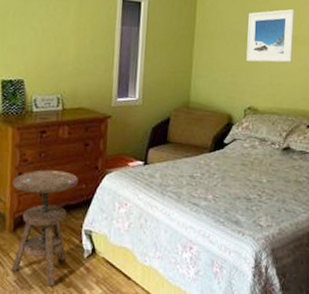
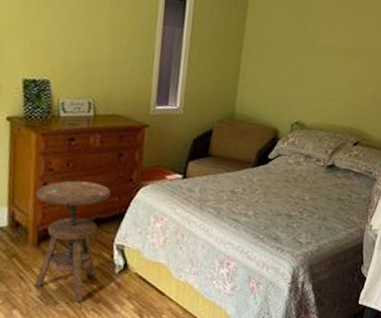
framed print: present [246,8,294,63] -> none [297,19,350,77]

